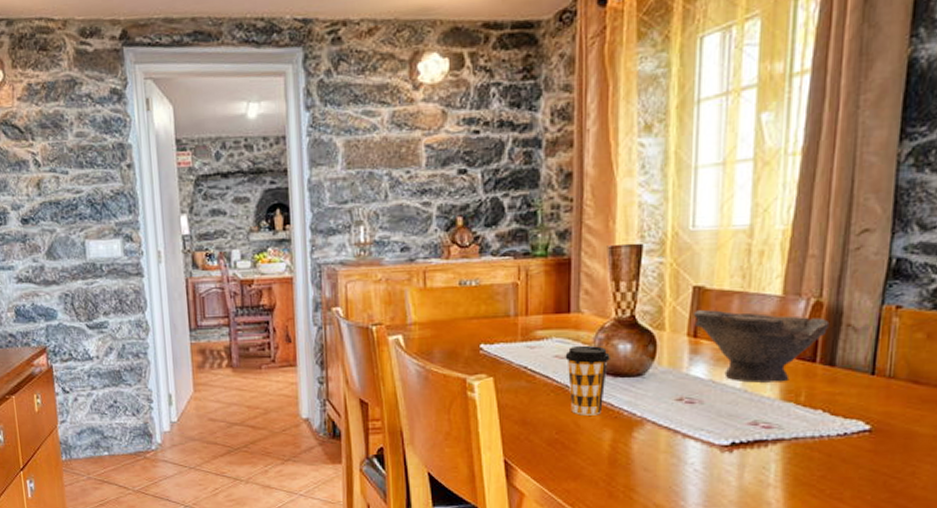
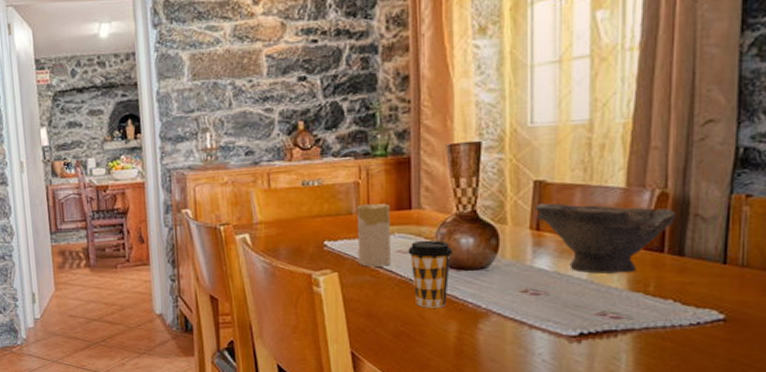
candle: none [514,305,549,372] -> present [356,203,392,267]

